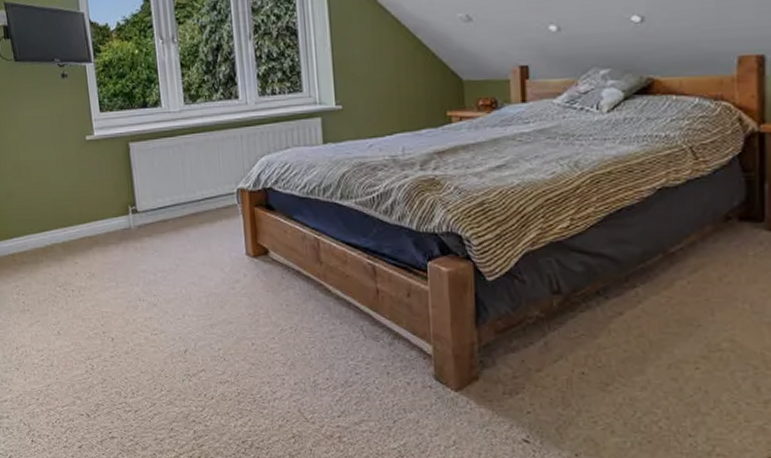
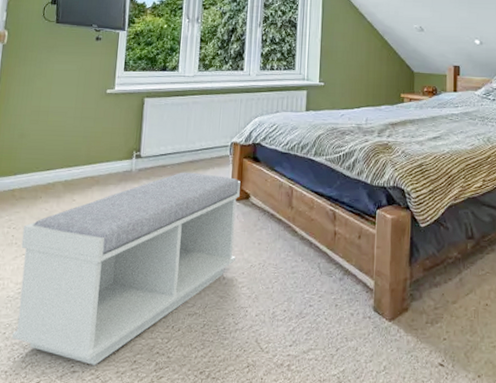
bench: none [32,226,264,432] -> present [12,172,241,365]

